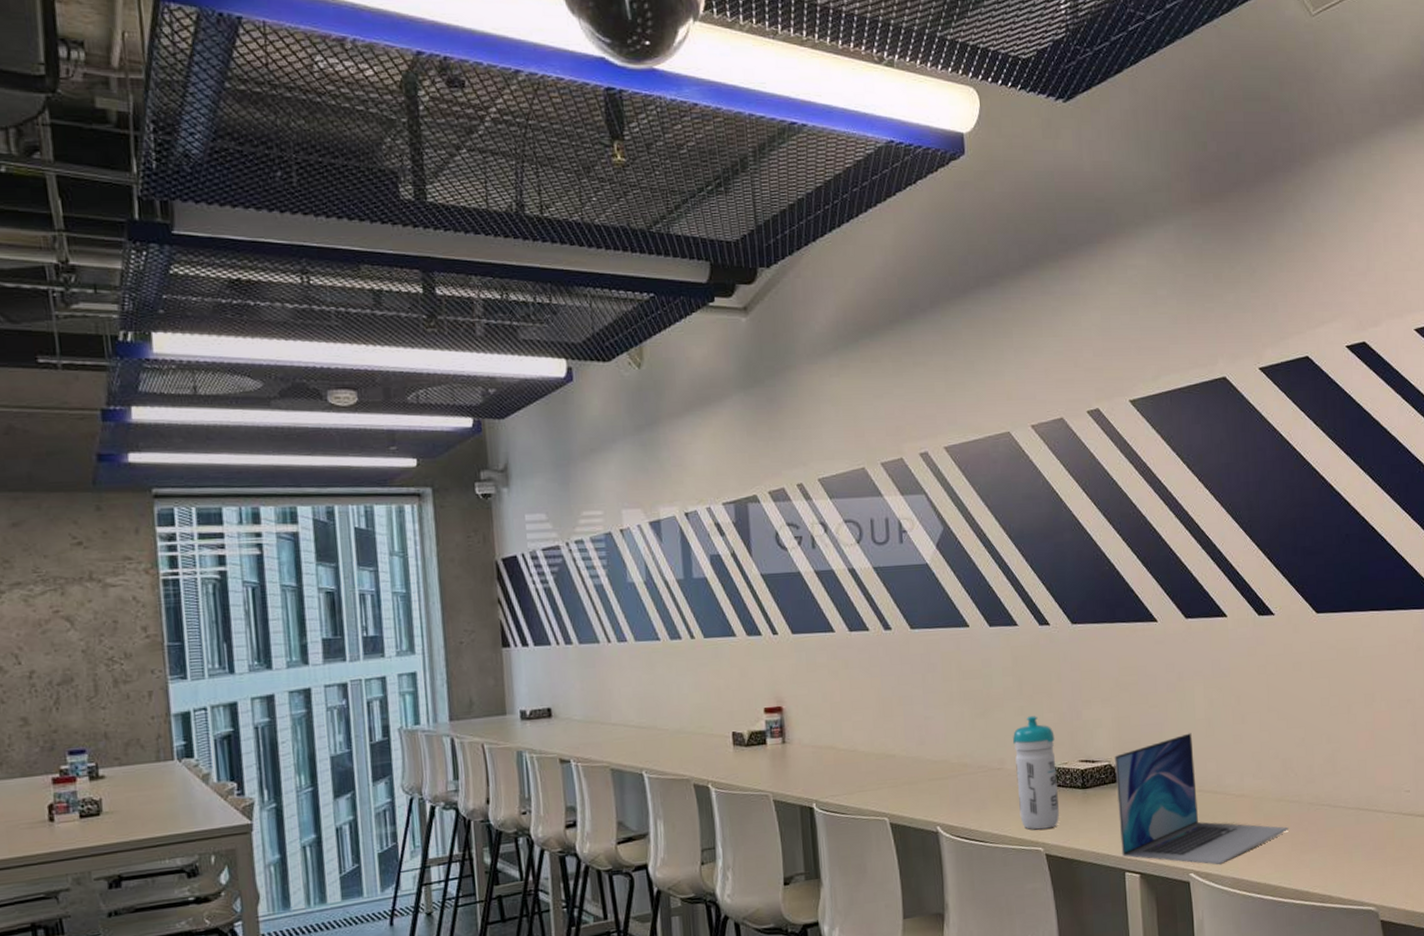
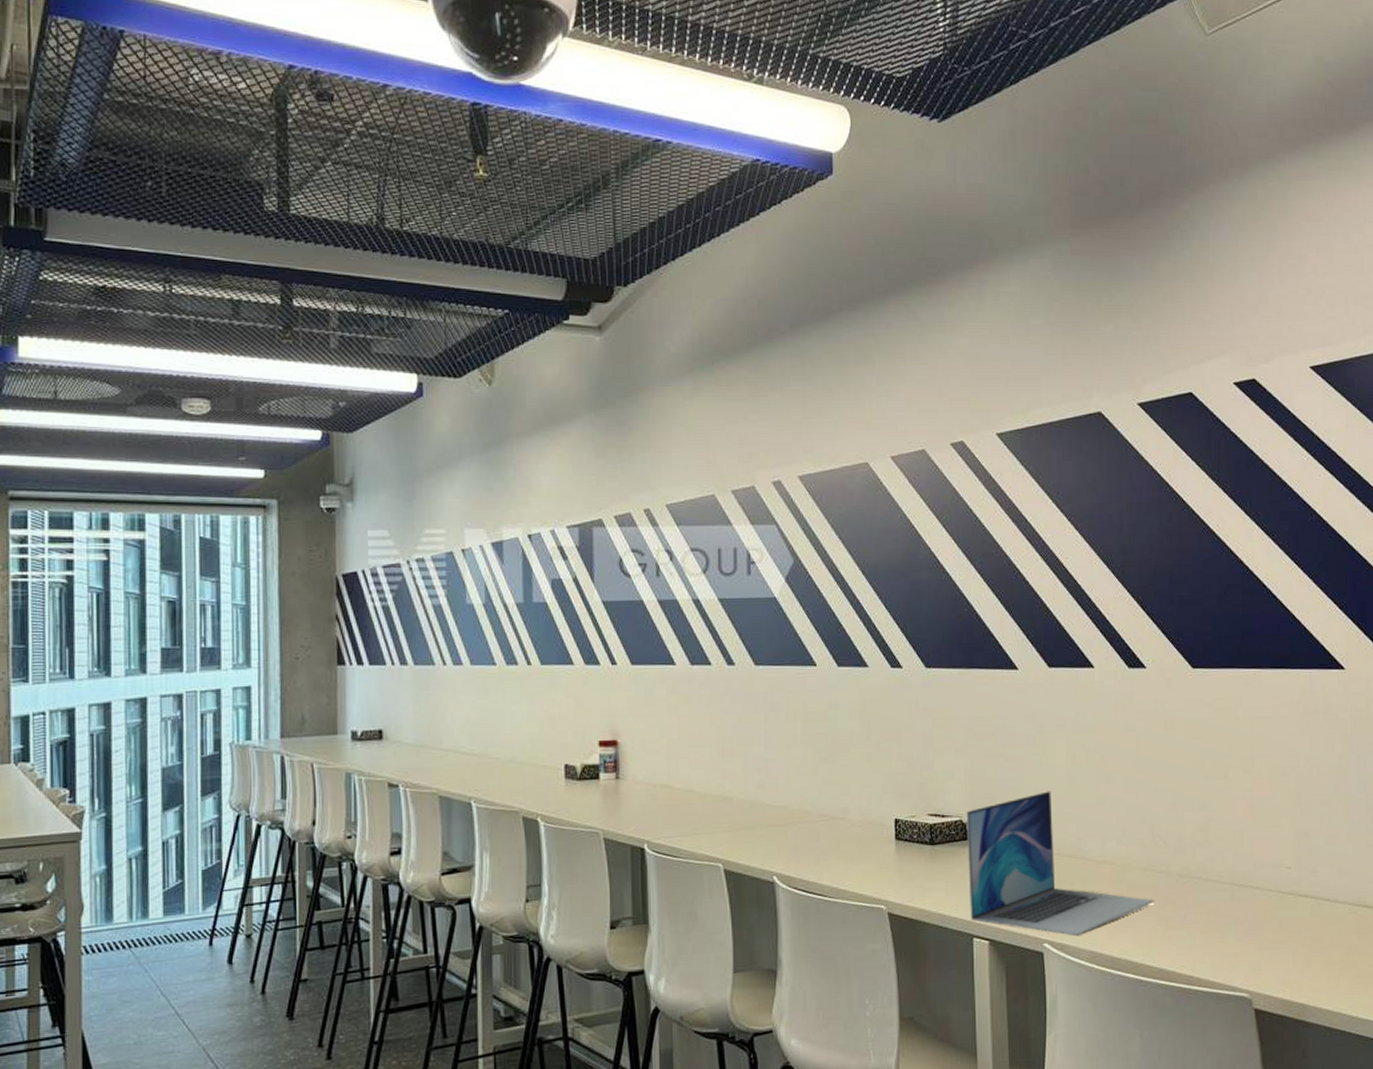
water bottle: present [1013,716,1060,830] -> none [858,764,905,886]

